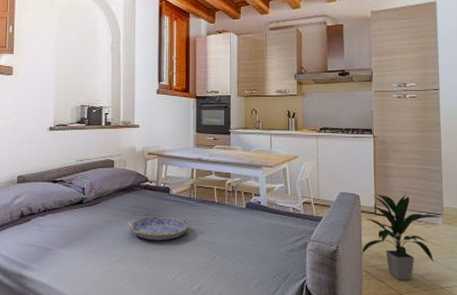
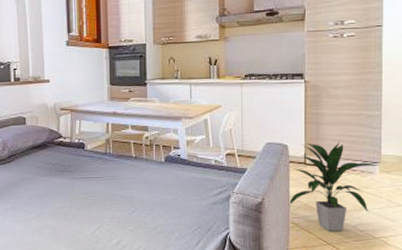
serving tray: present [128,217,190,241] -> none [43,172,107,197]

